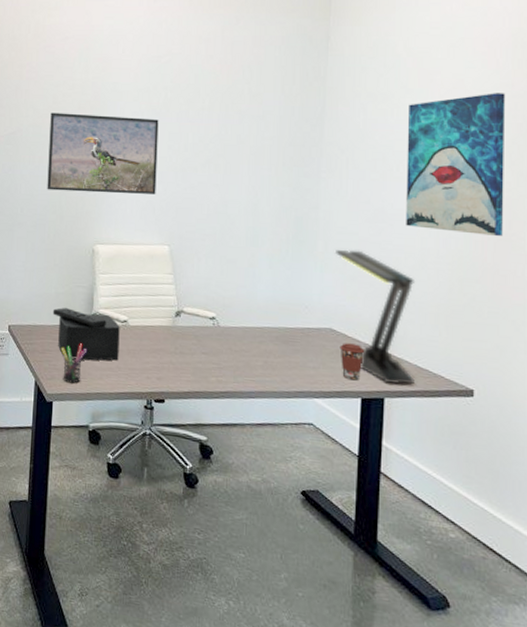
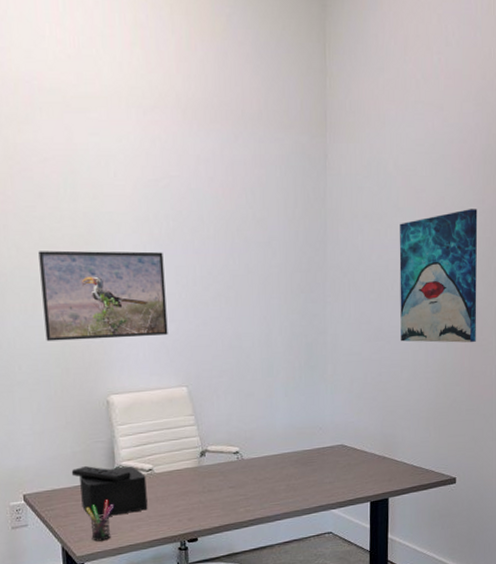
desk lamp: present [334,249,416,384] -> none [342,369,412,484]
coffee cup: present [340,343,364,381] -> none [350,455,371,488]

